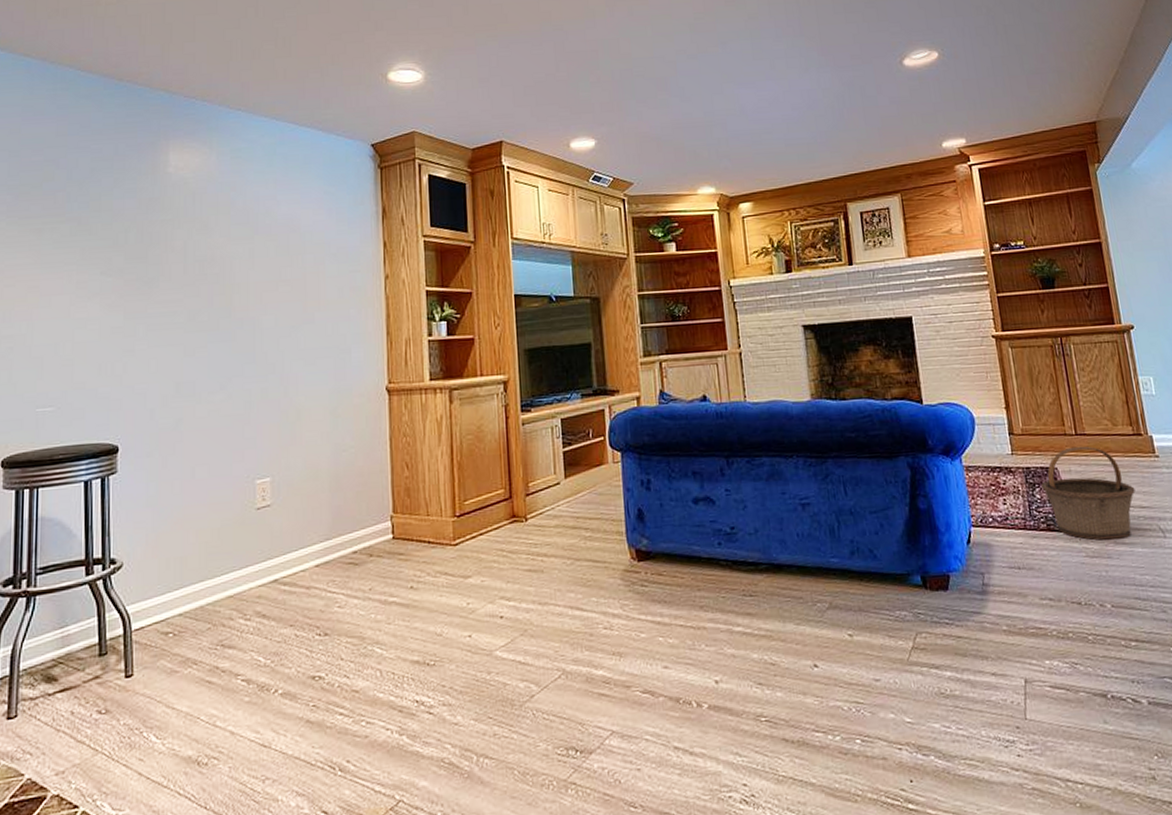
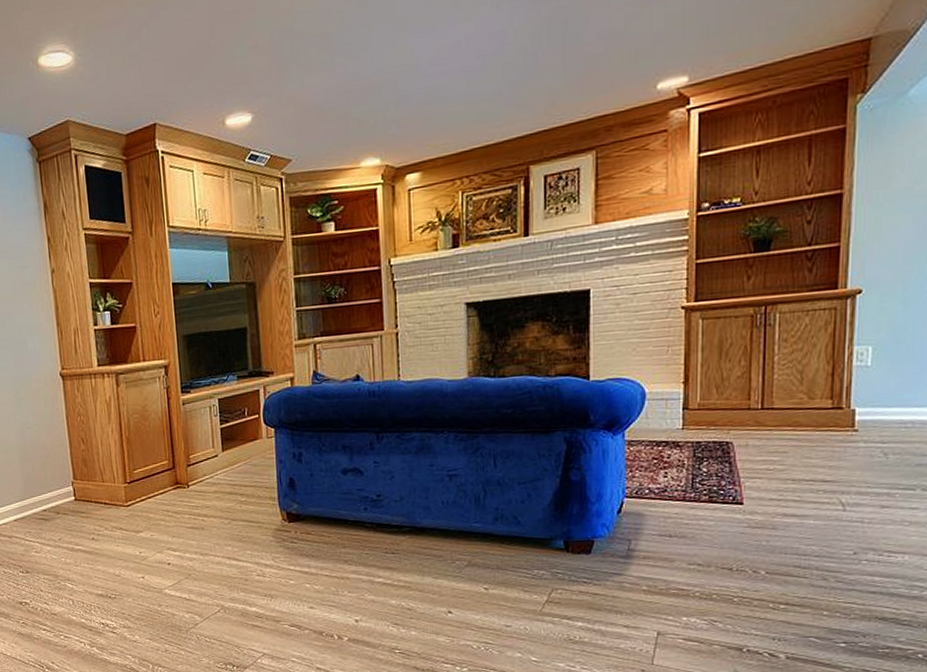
basket: present [1041,446,1135,540] -> none [710,420,820,512]

